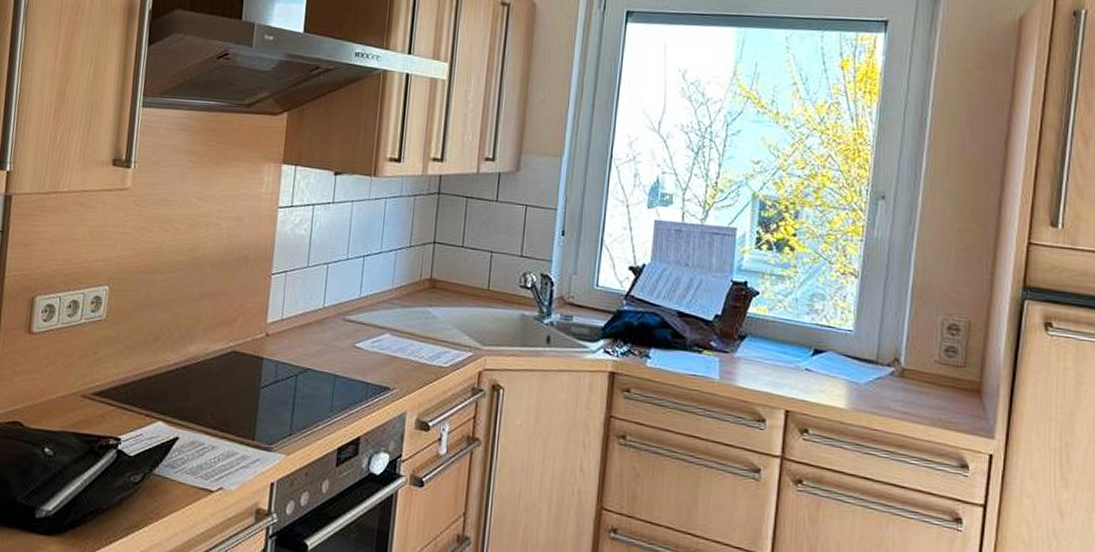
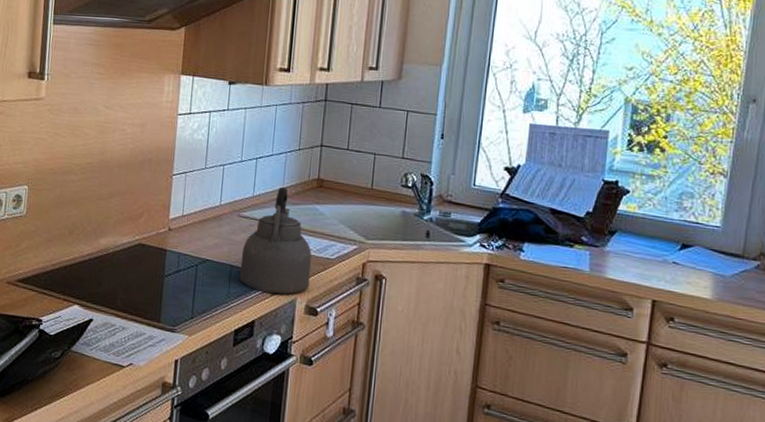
kettle: none [343,288,424,407] -> present [239,187,312,295]

